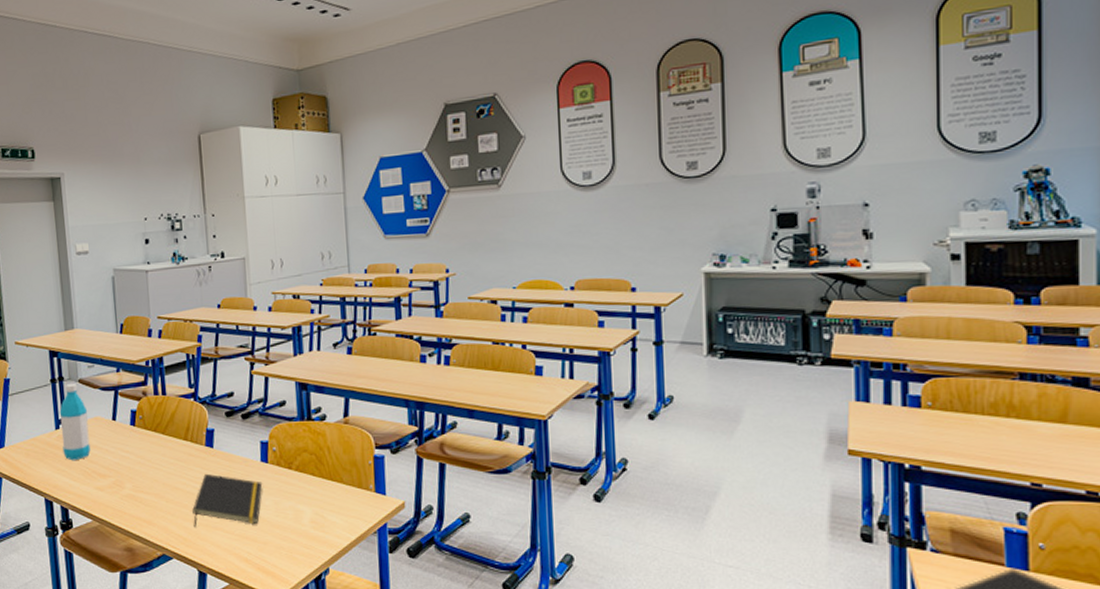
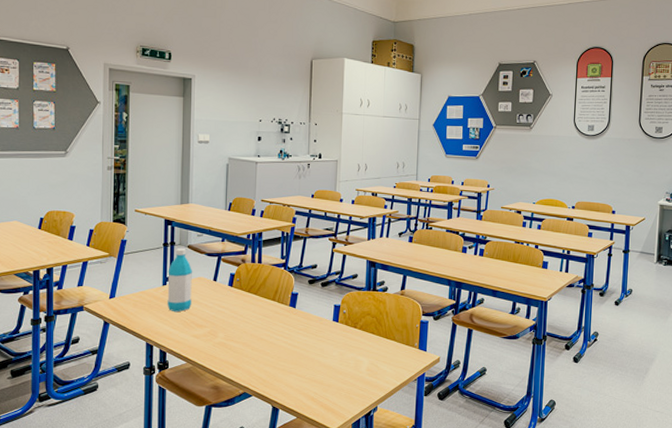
notepad: present [192,473,263,528] -> none [273,328,332,372]

